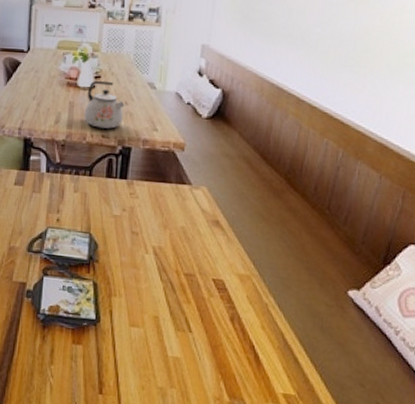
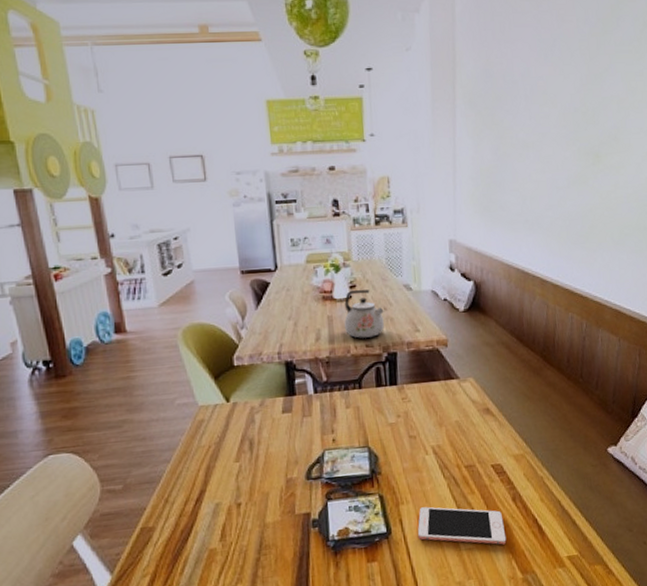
cell phone: none [126,304,218,363] -> present [418,506,507,545]

